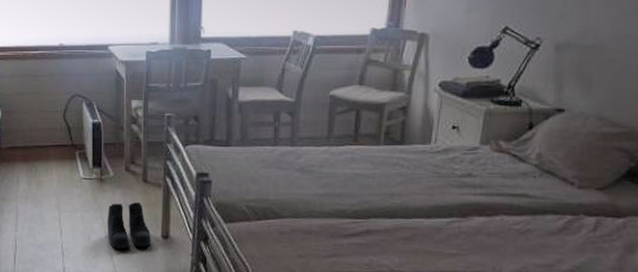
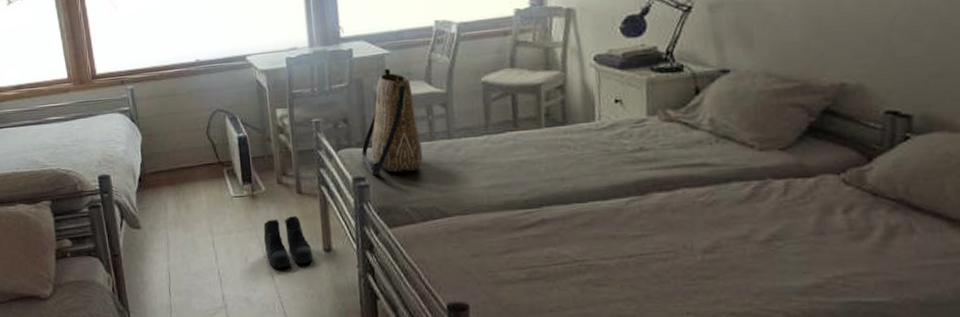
tote bag: none [207,72,266,173] -> present [361,68,423,176]

